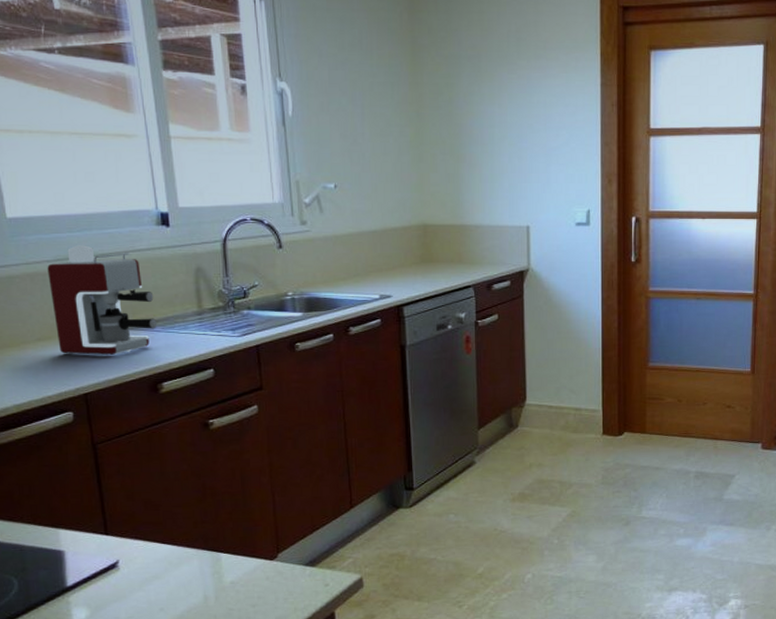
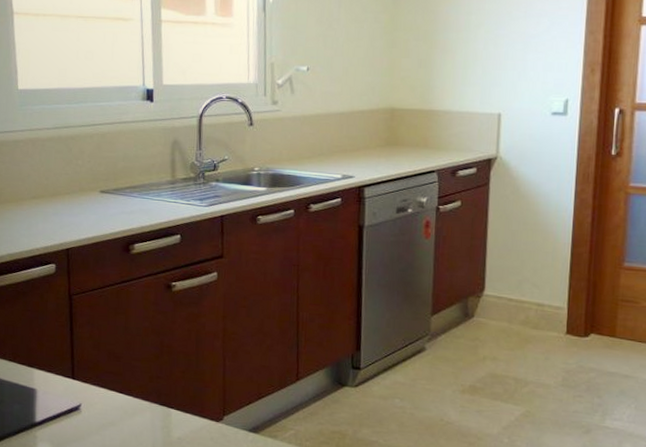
coffee maker: present [47,245,158,355] -> none [46,115,135,216]

